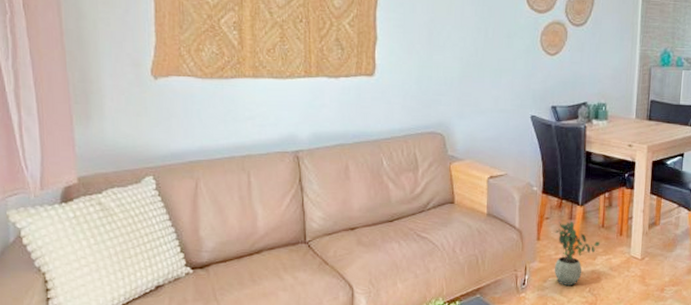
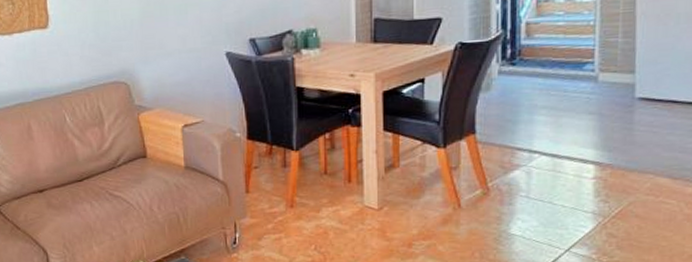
potted plant: present [554,221,600,285] -> none [266,168,324,243]

